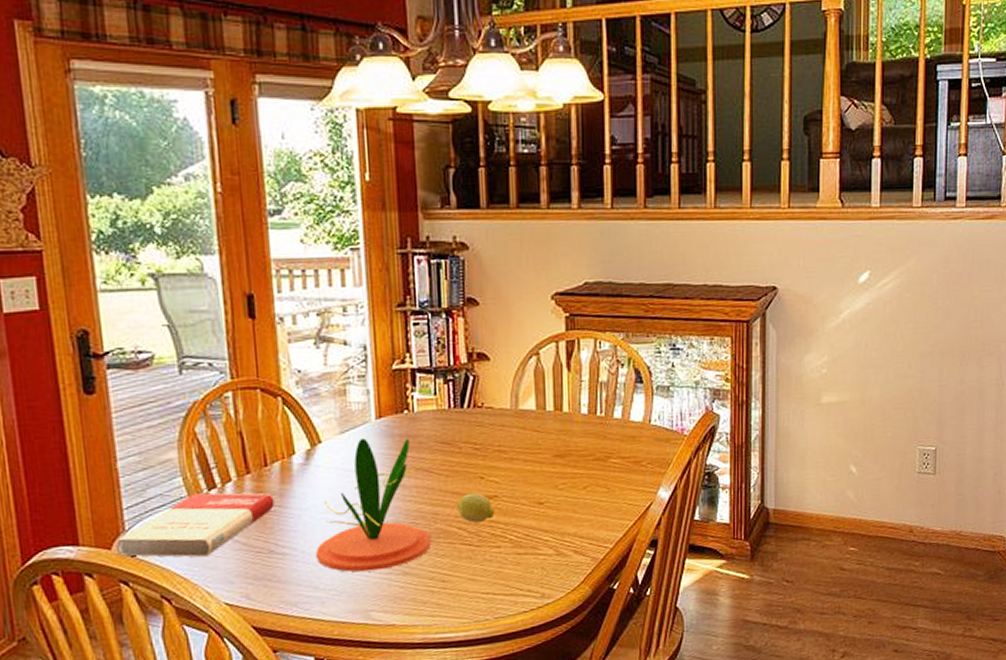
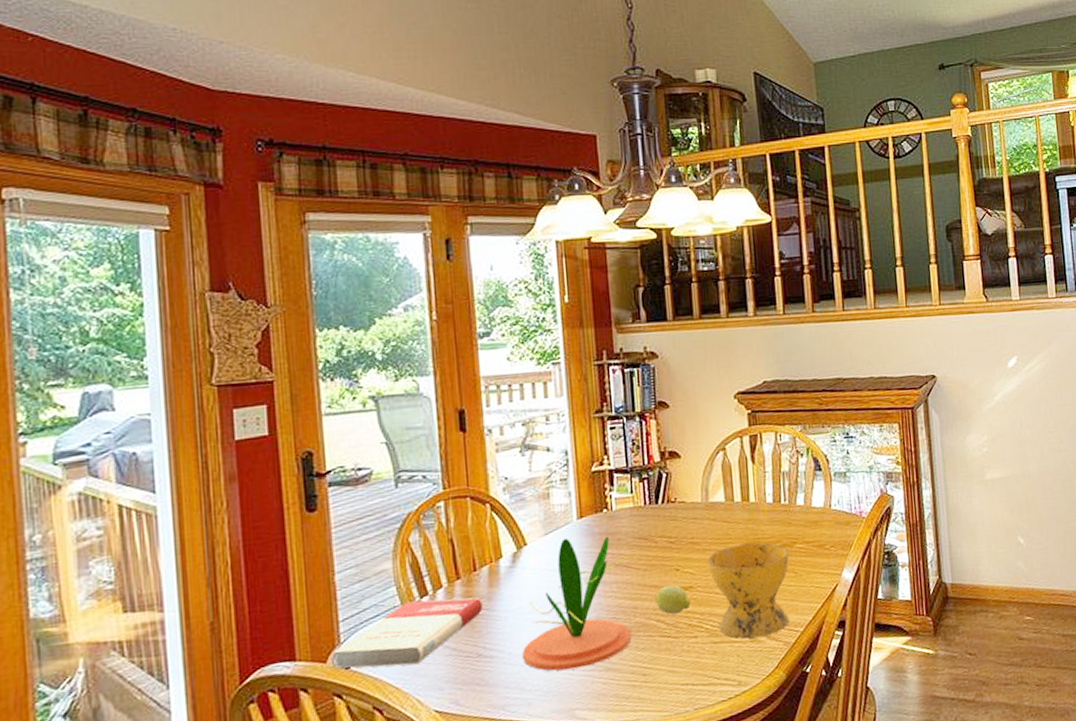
bowl: none [515,454,603,552] -> present [708,542,790,639]

